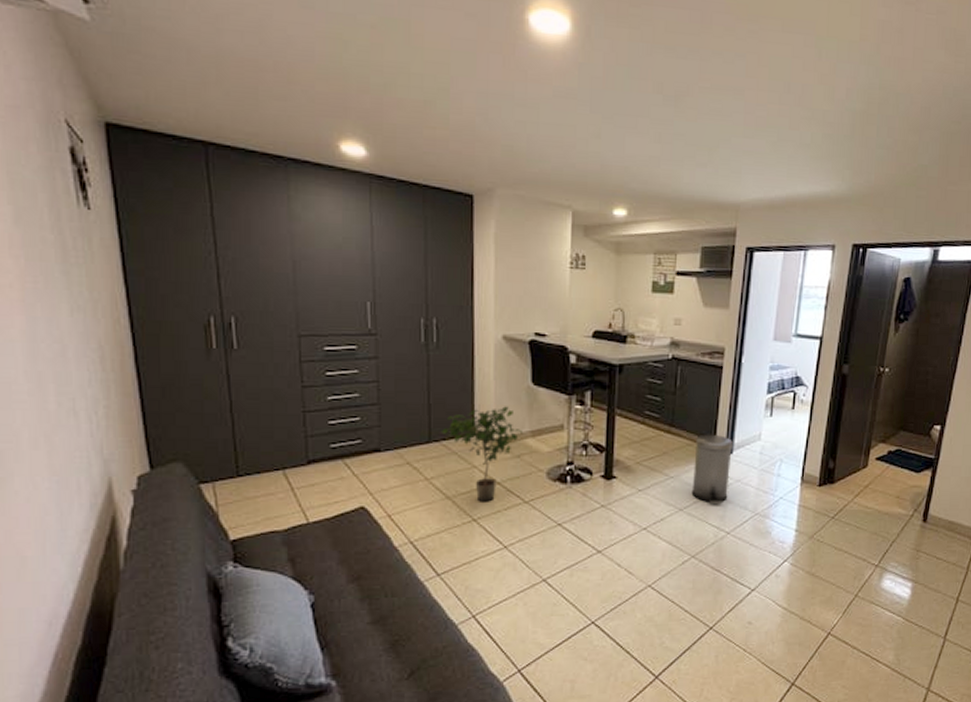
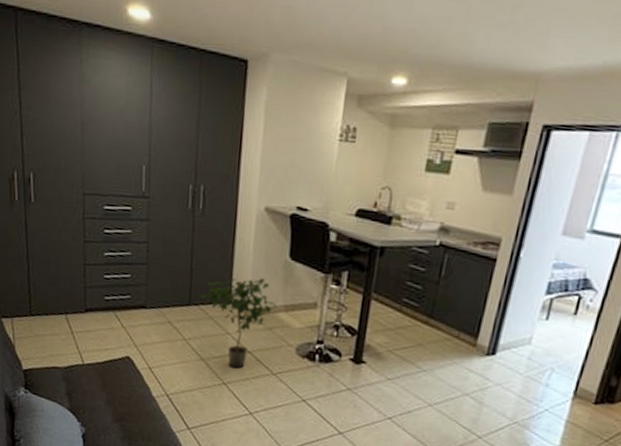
pedal bin: present [691,434,733,504] -> none [444,330,498,406]

